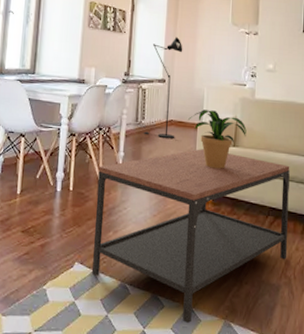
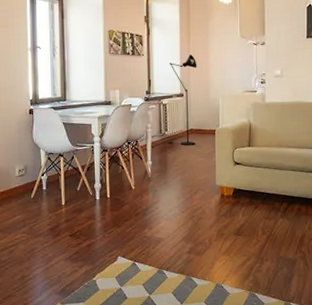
coffee table: present [92,149,290,324] -> none [131,151,301,297]
potted plant: present [187,110,247,169] -> none [206,117,259,167]

